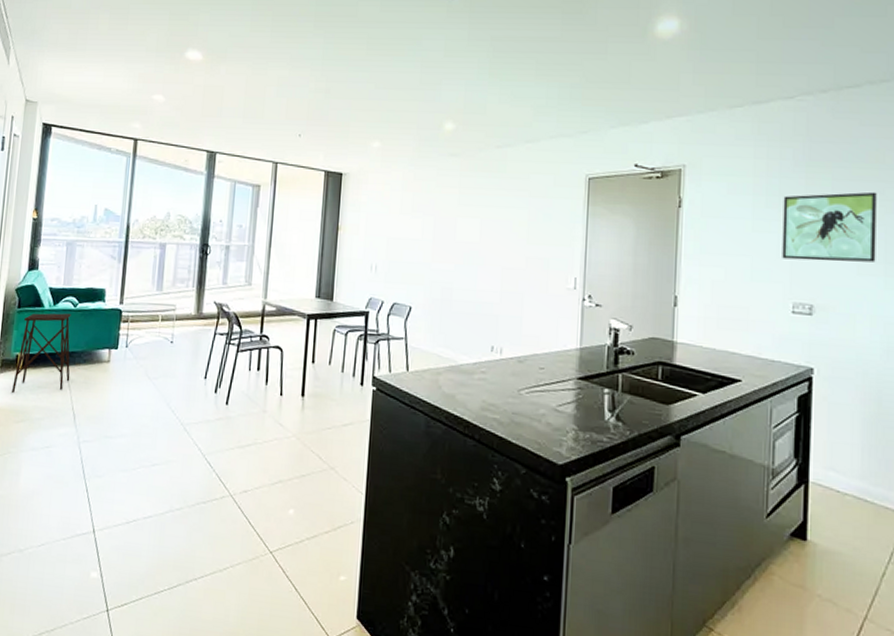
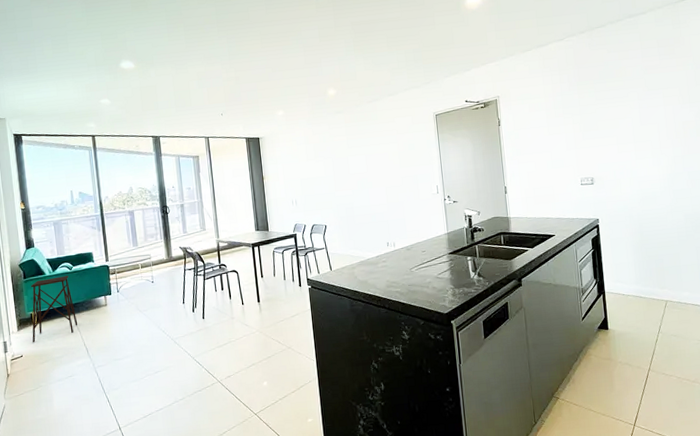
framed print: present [782,191,877,262] -> none [566,96,628,150]

